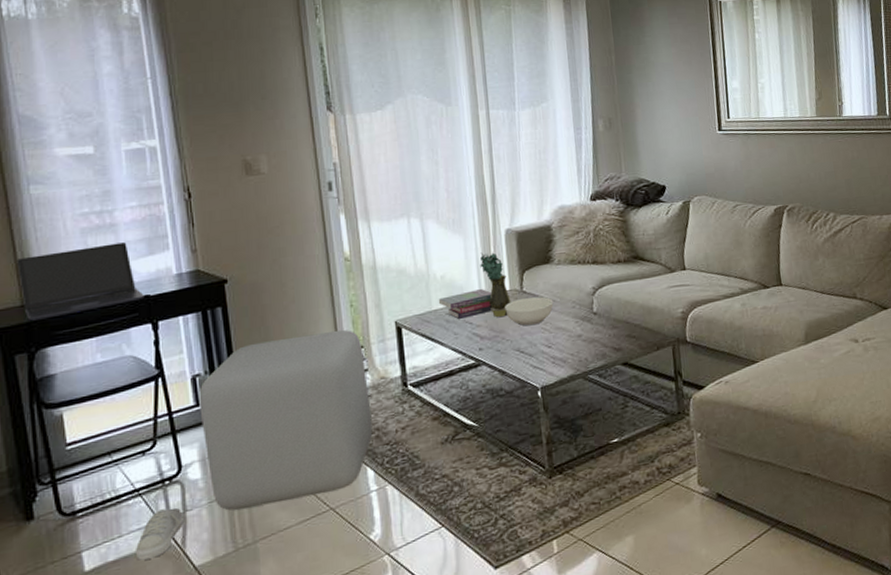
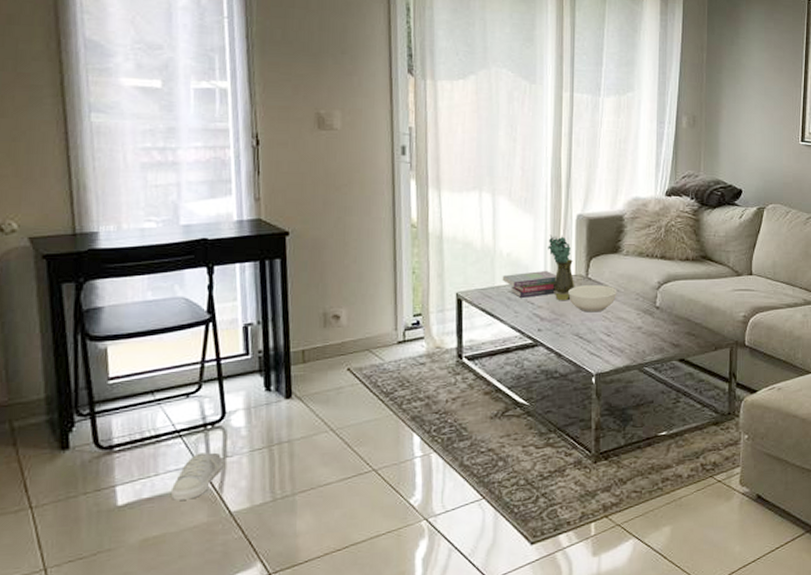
laptop: present [17,242,144,322] -> none [71,182,202,252]
pouf: present [199,330,373,511] -> none [249,295,424,461]

